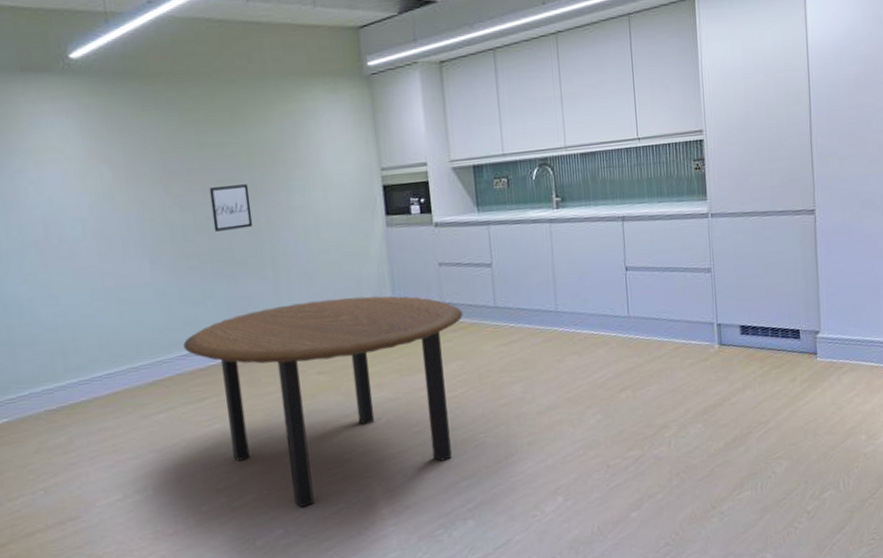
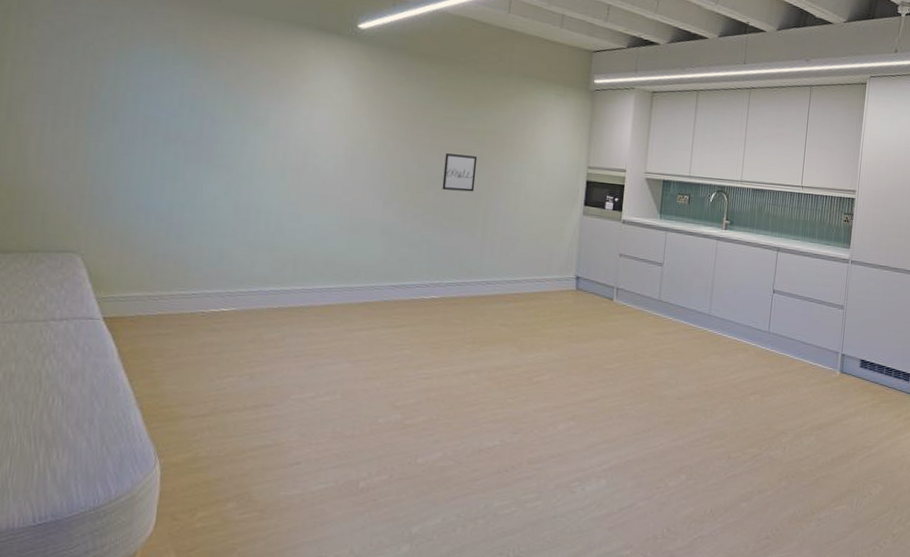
dining table: present [183,296,463,507] -> none [395,261,631,437]

